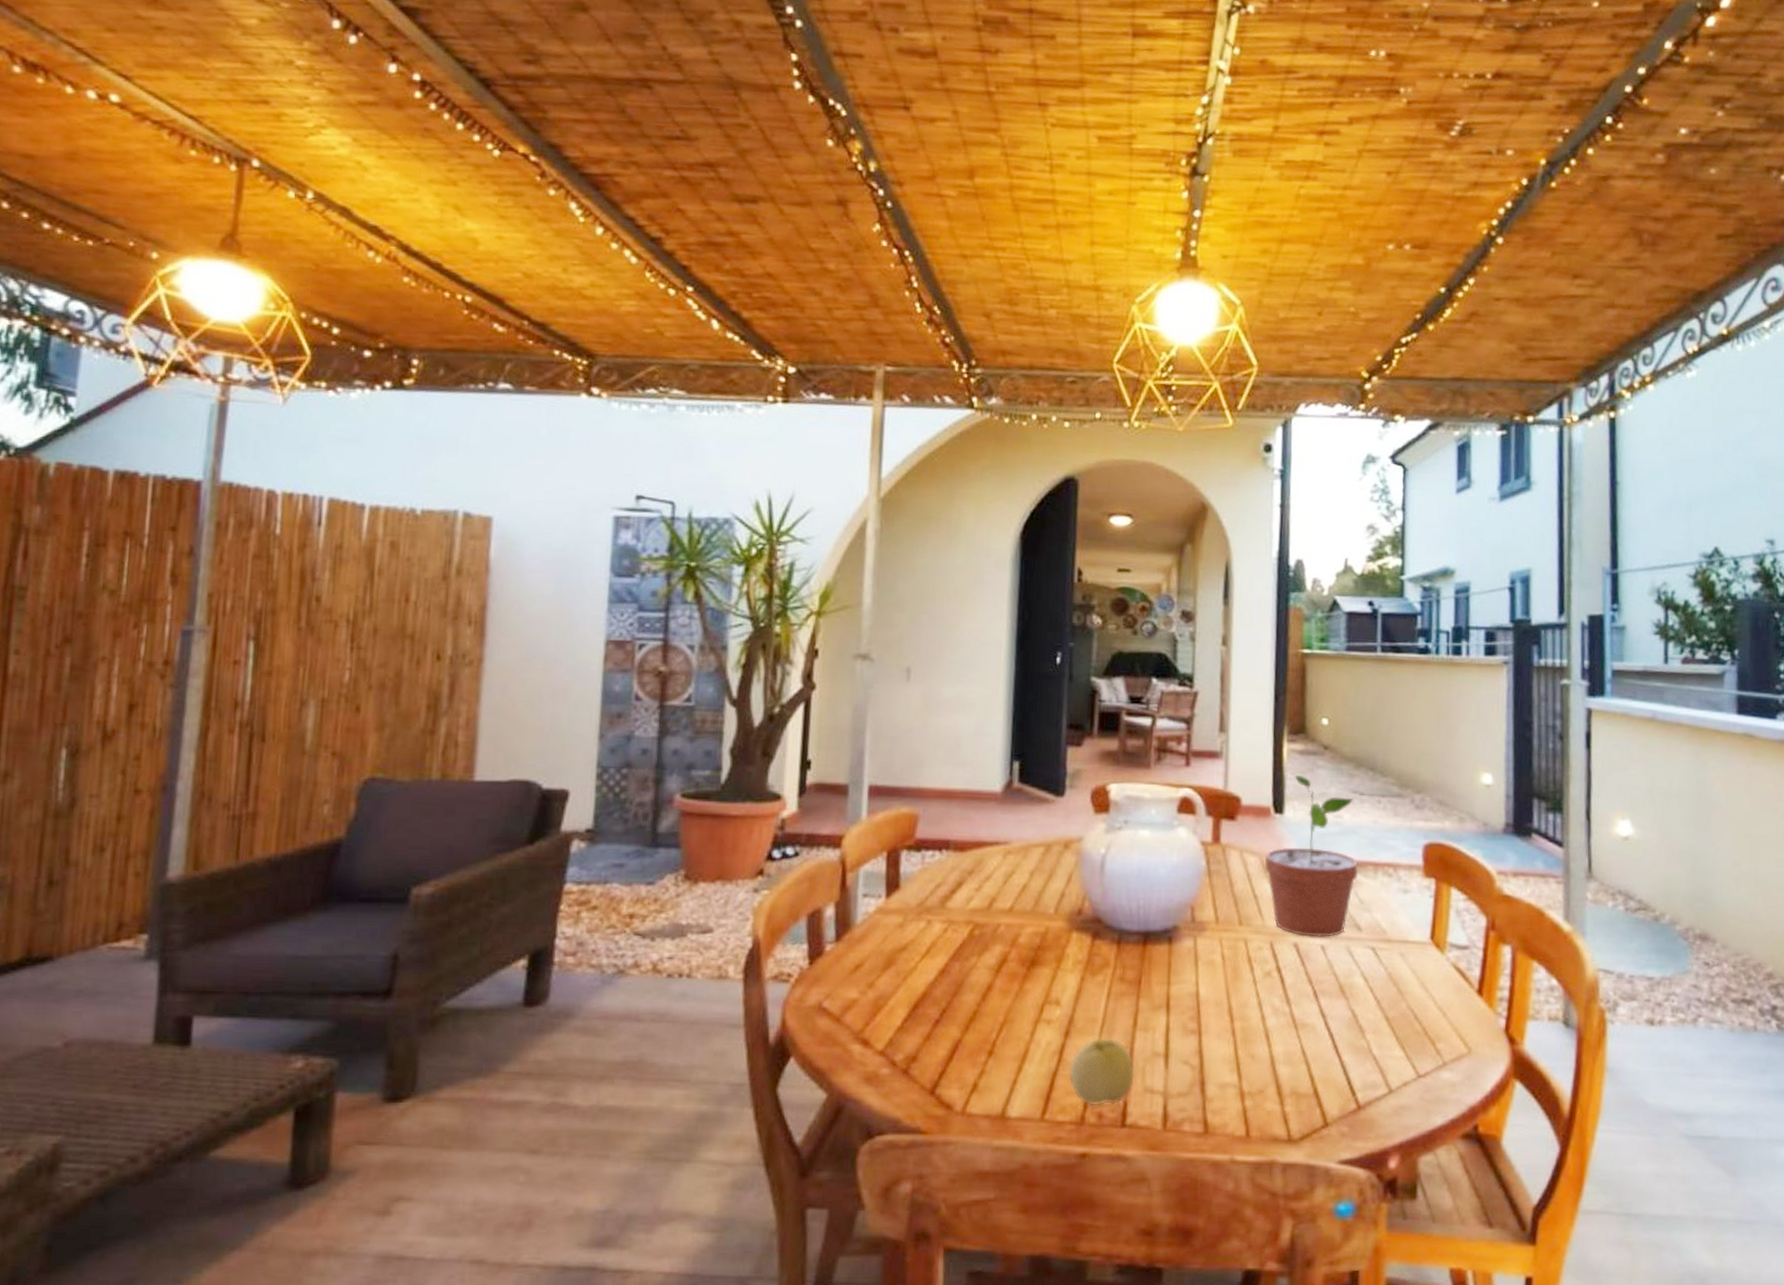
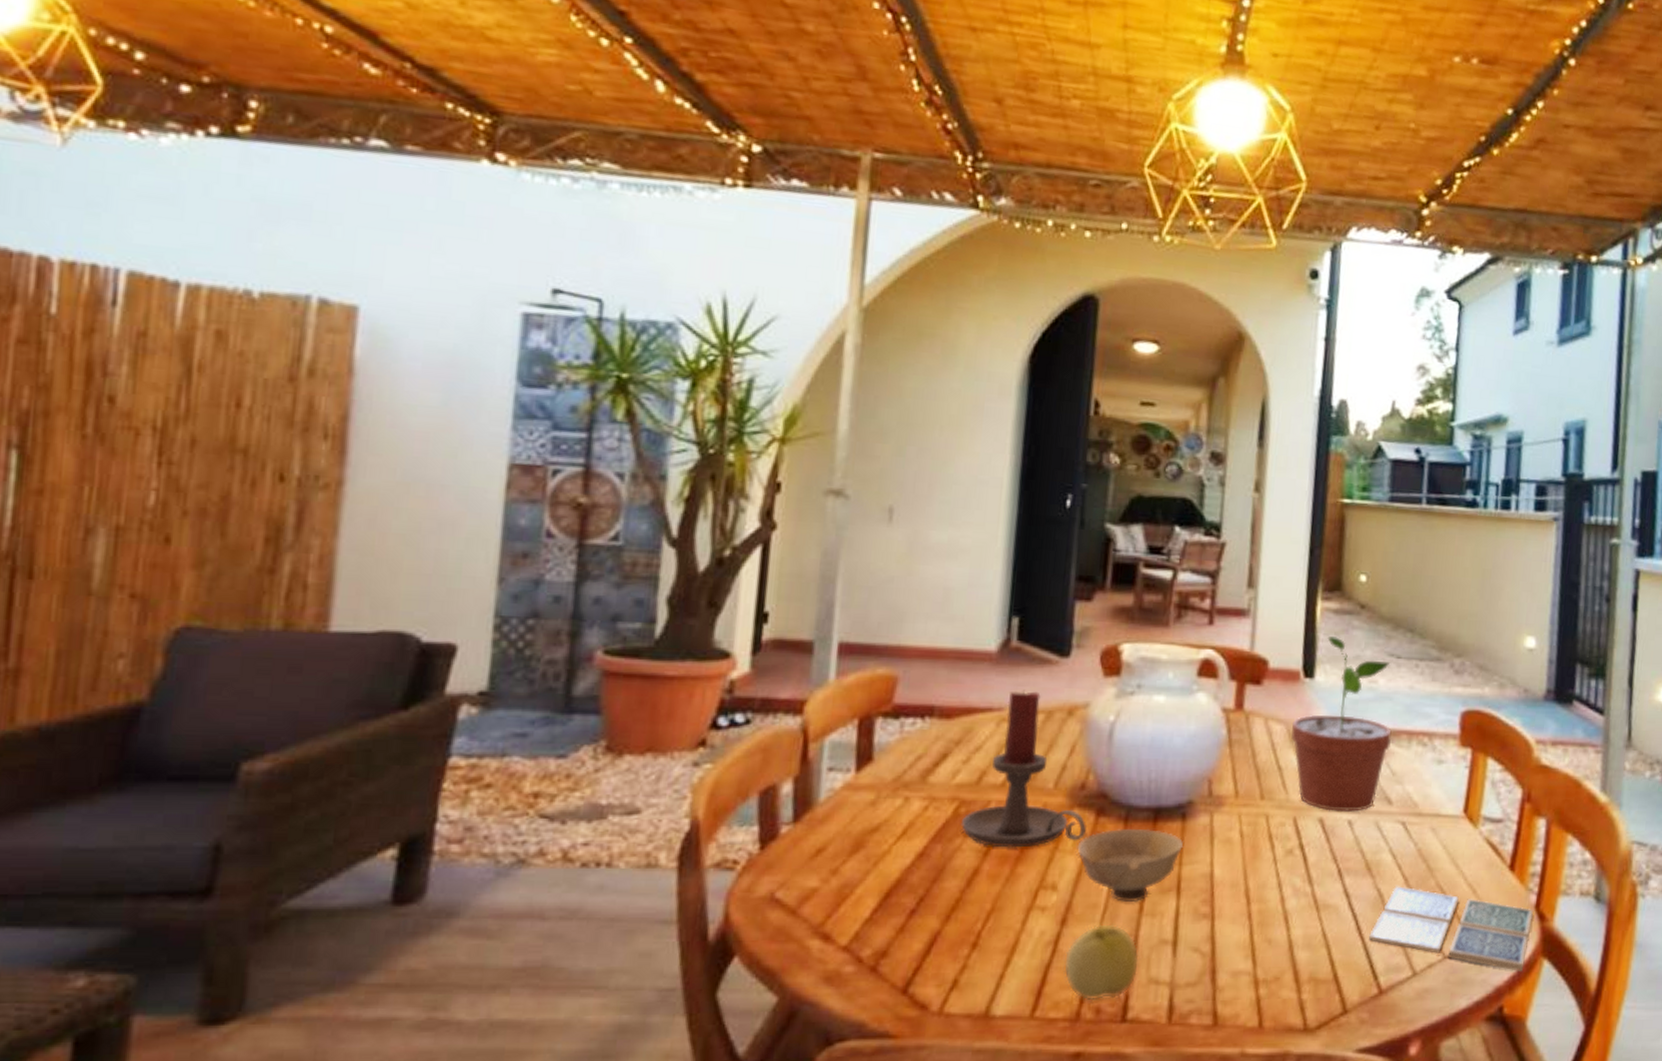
candle holder: none [975,825,1085,967] -> present [960,689,1088,848]
bowl: none [1076,951,1171,1018] -> present [1077,829,1184,903]
drink coaster: none [1344,1008,1504,1092] -> present [1368,886,1534,971]

